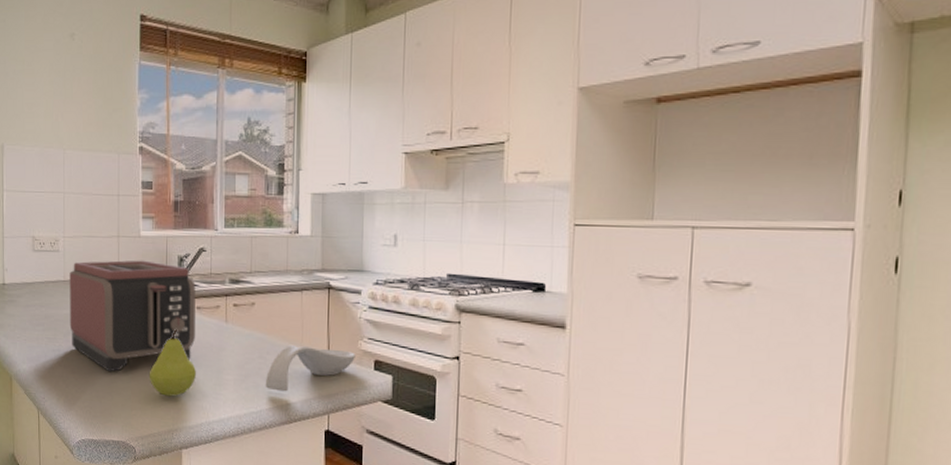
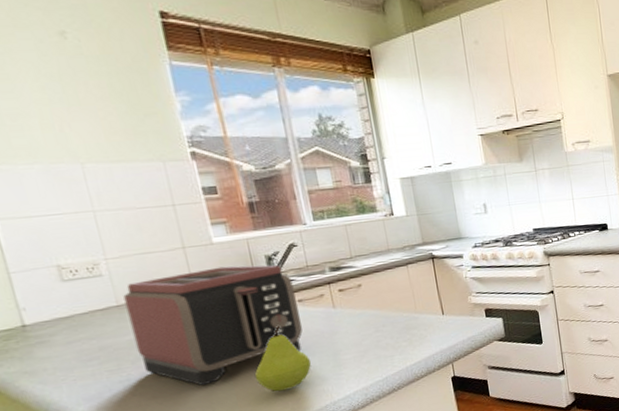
spoon rest: present [265,344,355,392] -> none [386,307,468,357]

